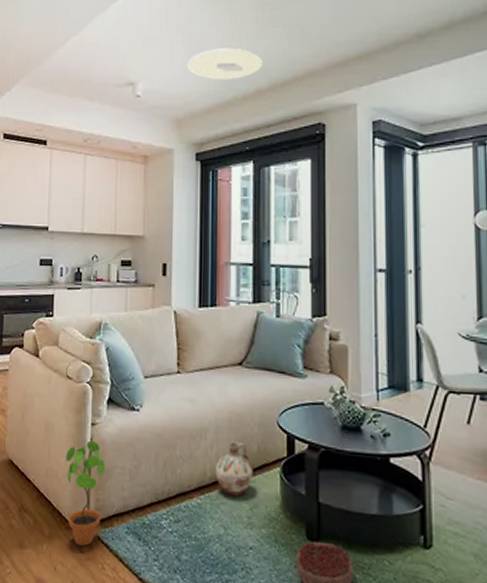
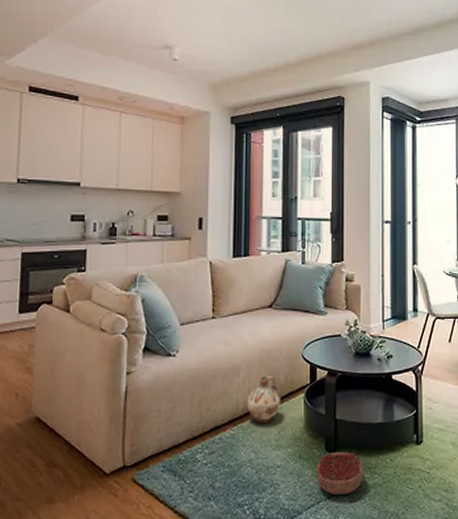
potted plant: present [66,440,106,546] -> none [99,388,141,491]
ceiling light: present [187,48,263,80] -> none [223,22,292,52]

